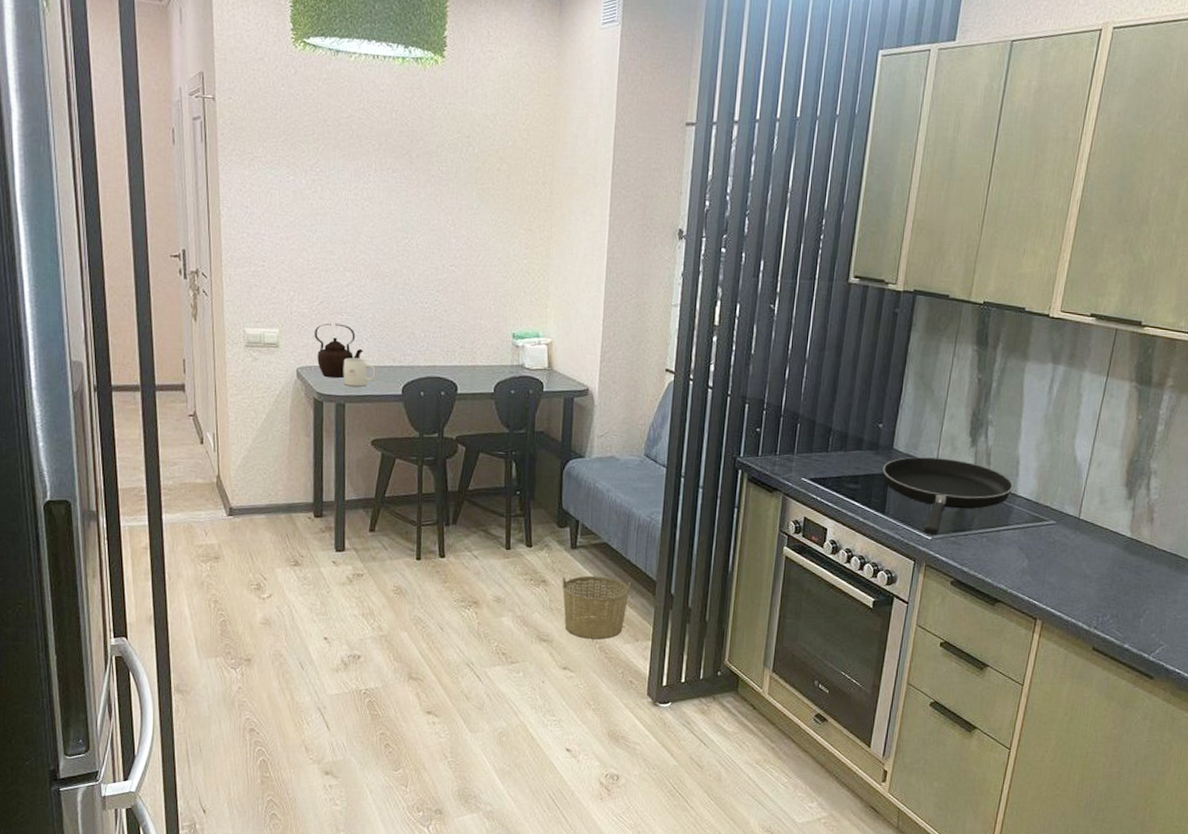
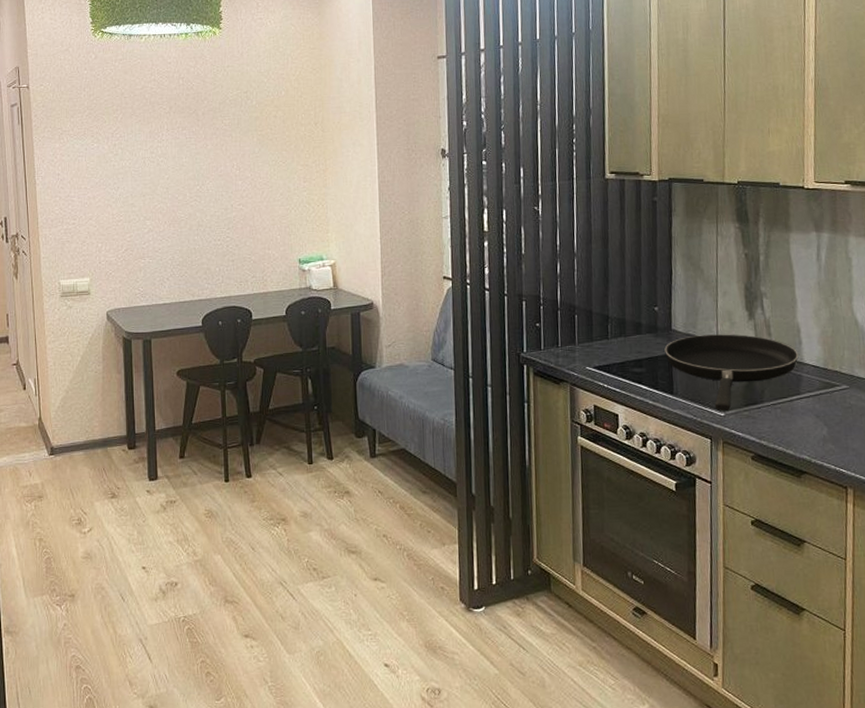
teapot: present [314,323,364,378] -> none [121,267,166,317]
mug: present [343,357,376,387] -> none [148,296,178,323]
basket: present [562,575,631,640] -> none [365,482,433,547]

